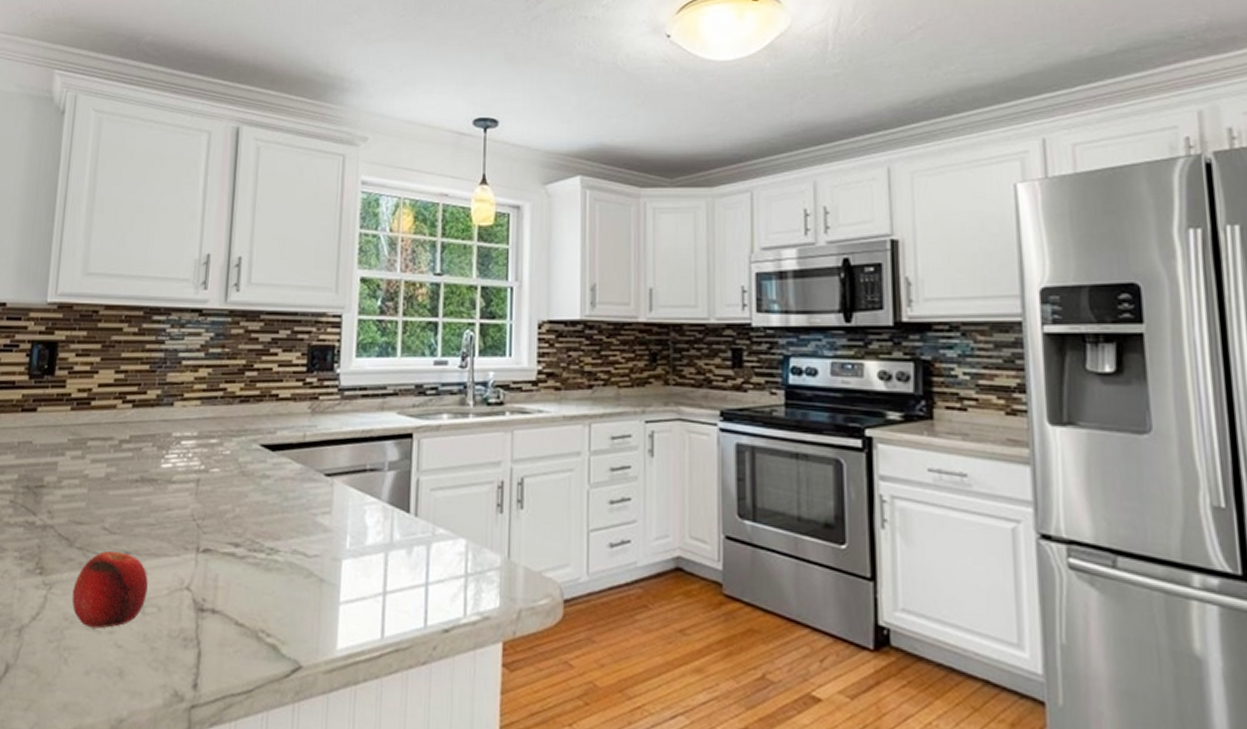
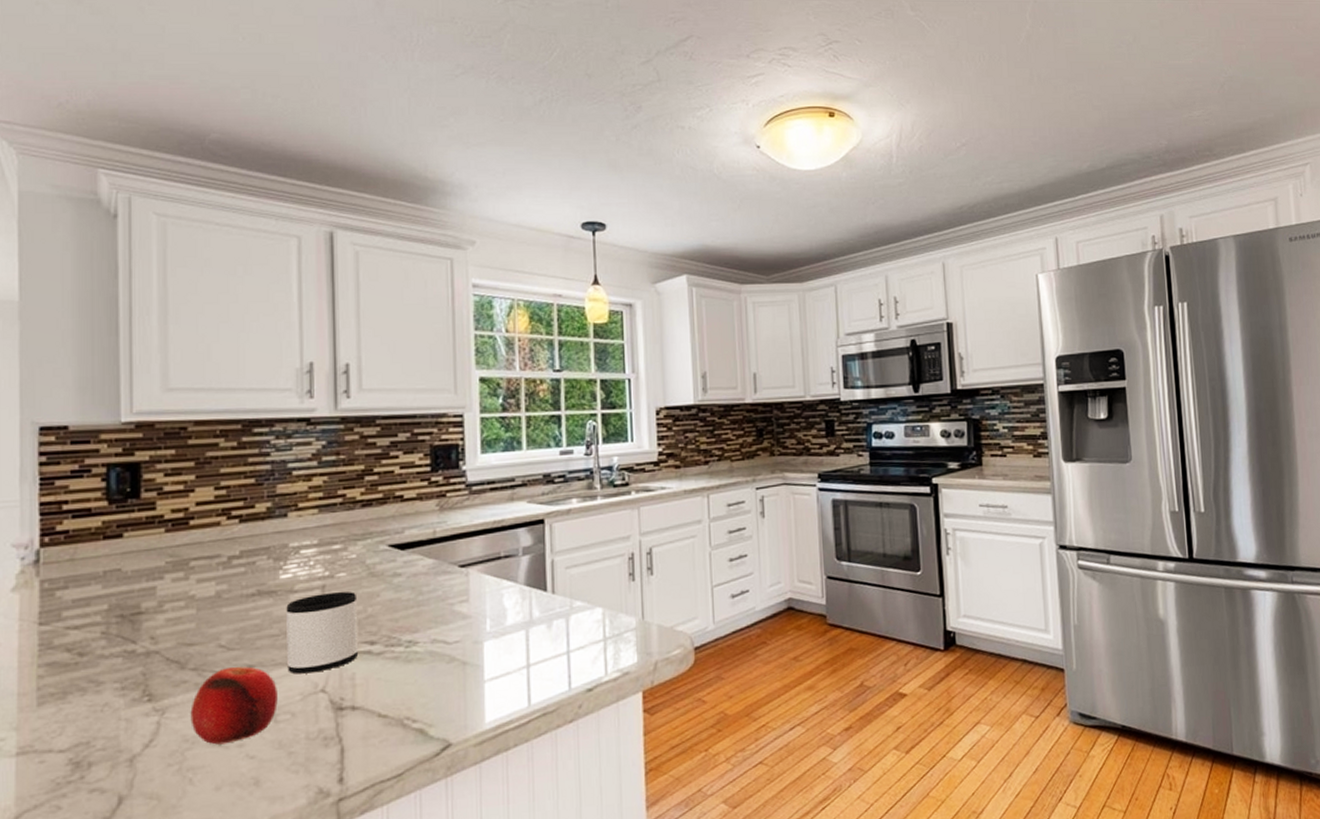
mug: none [159,487,228,569] -> present [286,591,359,674]

